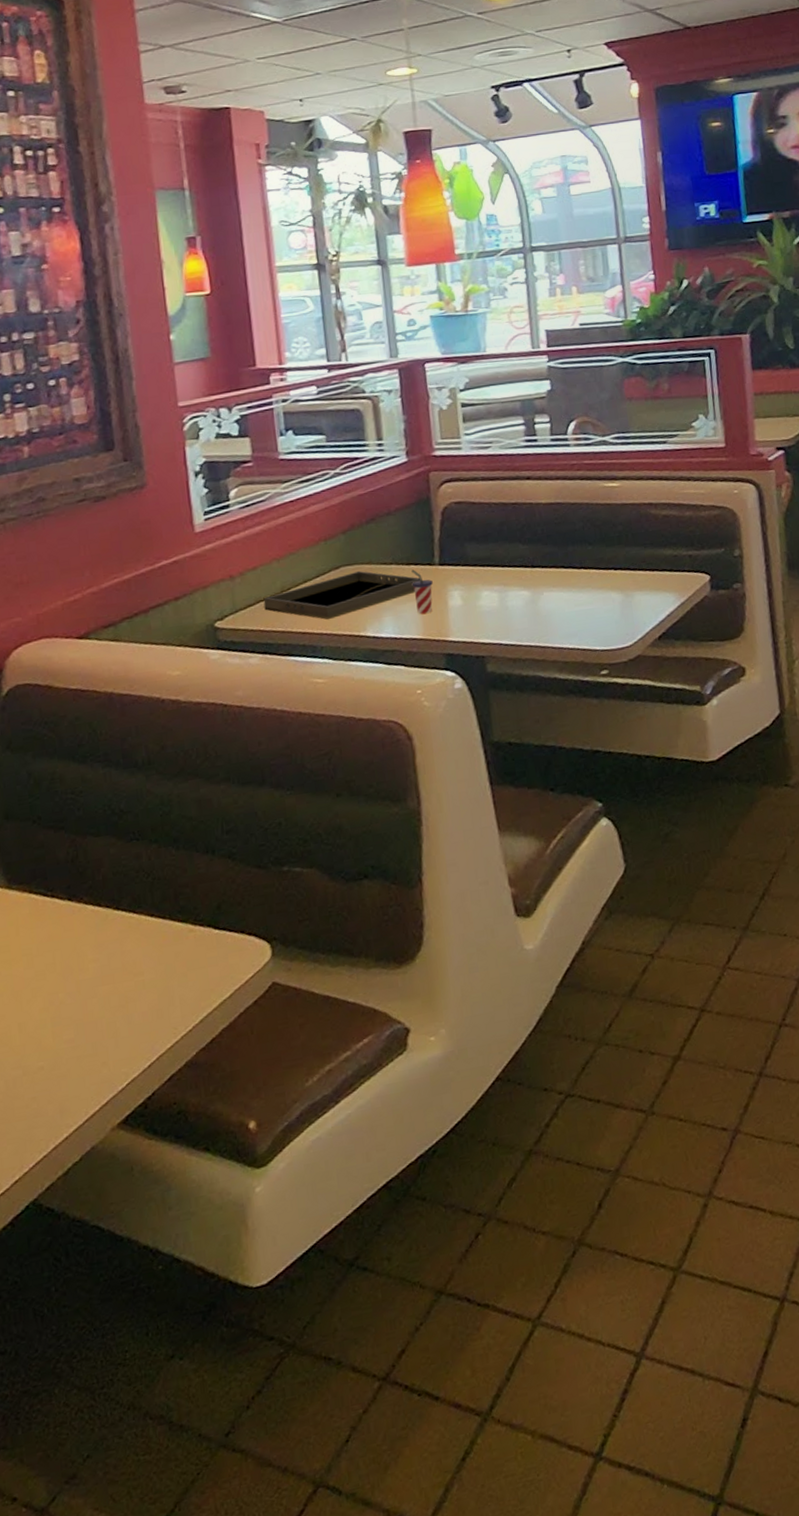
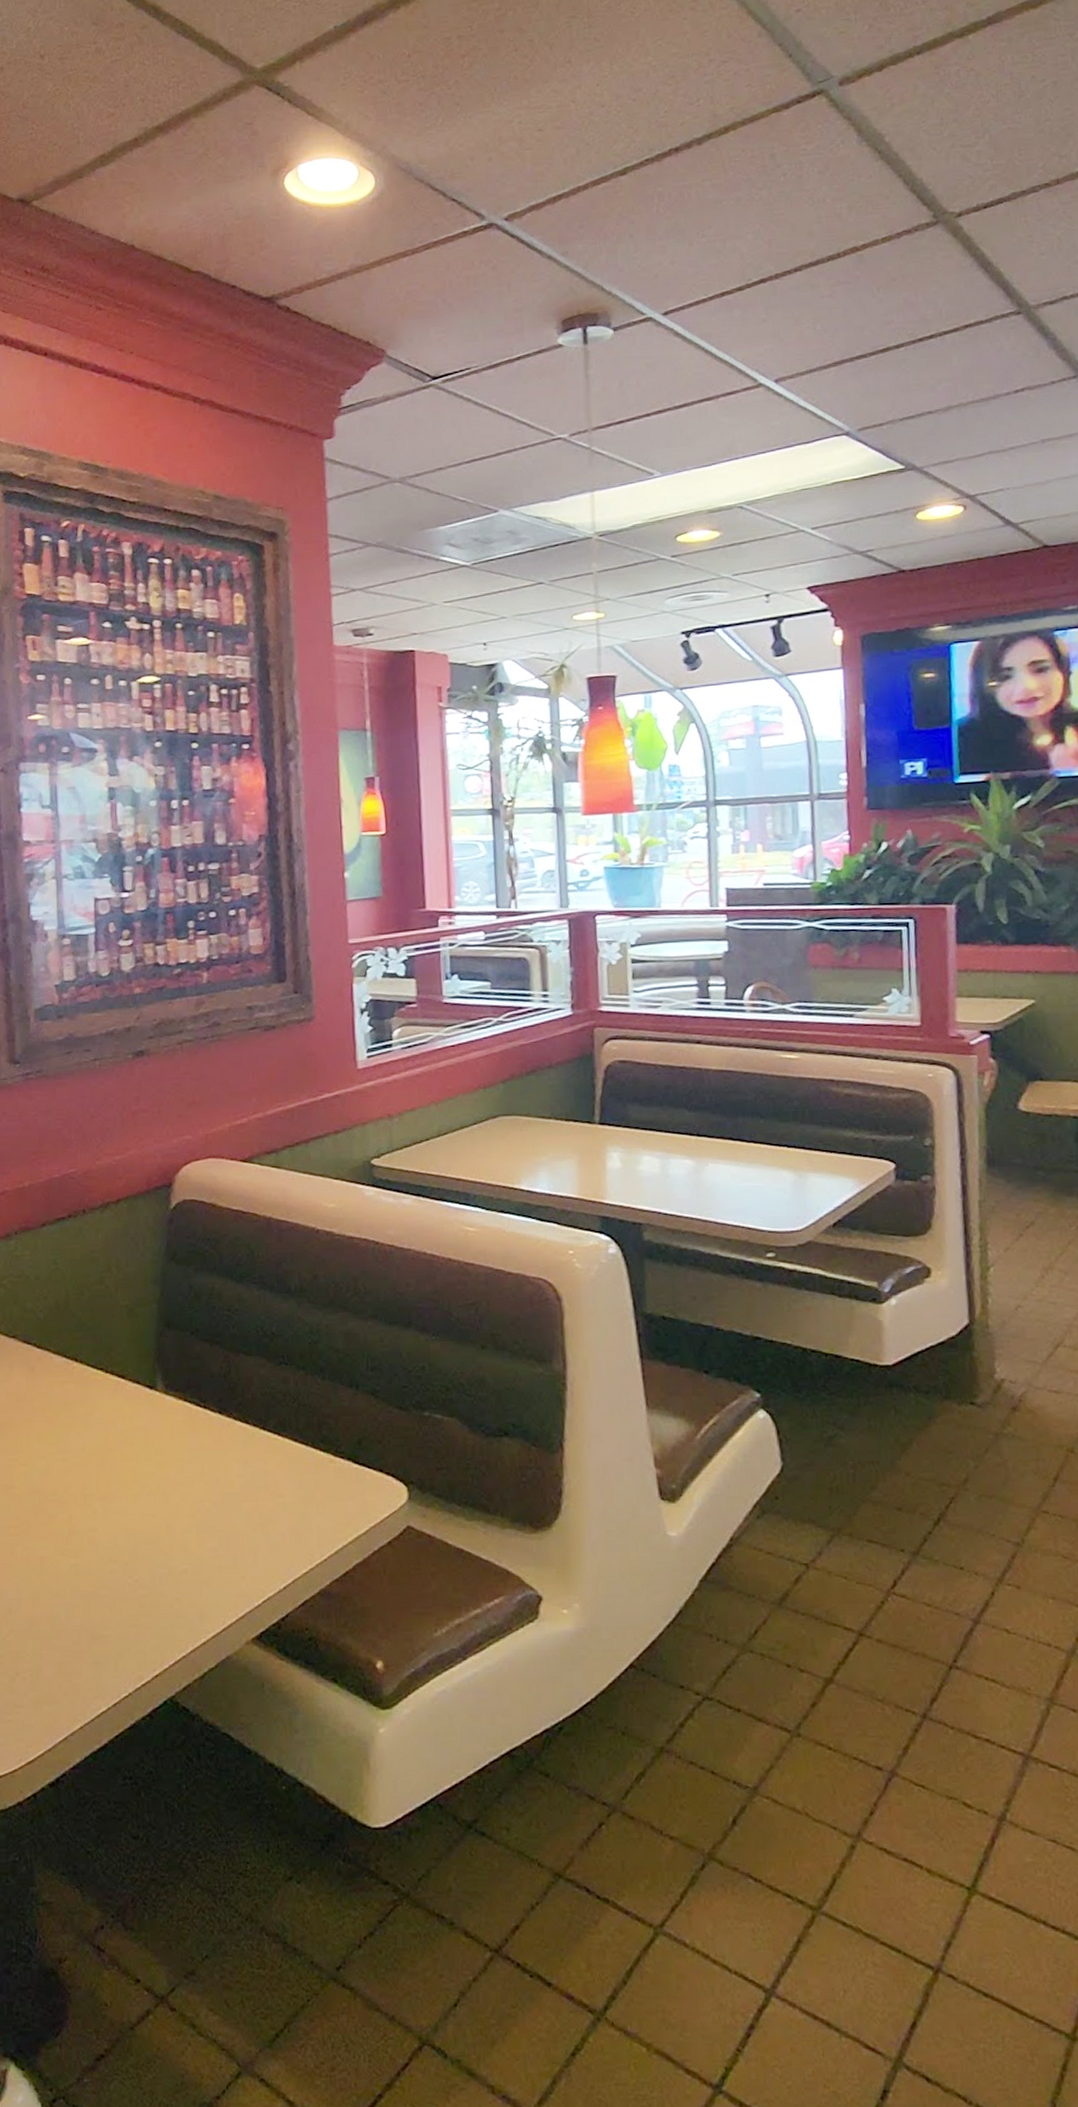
tray: present [263,571,420,620] -> none [420,1123,578,1169]
beverage cup: present [411,569,433,615] -> none [569,1126,592,1174]

